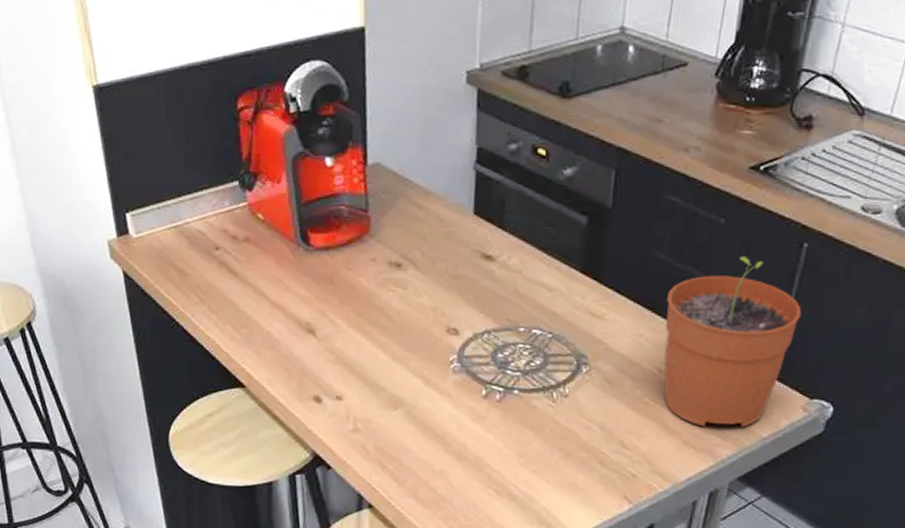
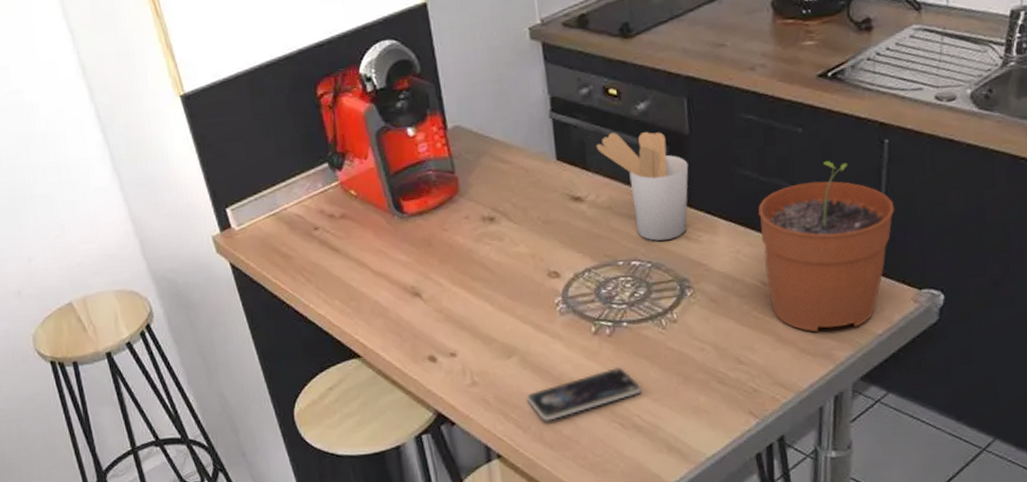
smartphone: none [405,433,523,478] -> present [526,366,643,421]
utensil holder: none [515,194,606,313] -> present [596,132,689,241]

